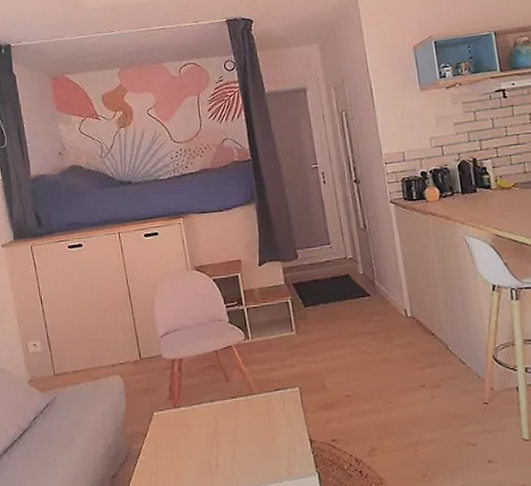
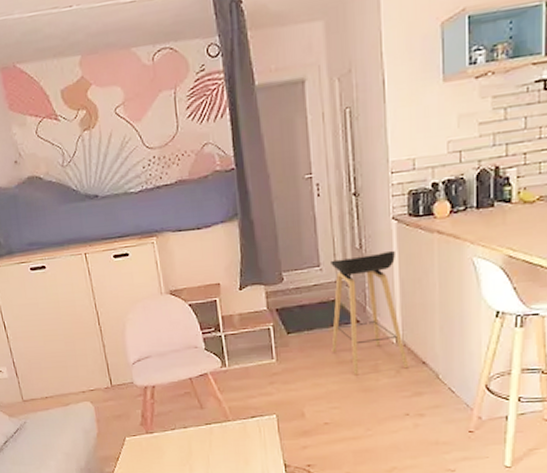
stool: none [339,231,419,347] -> present [331,251,408,376]

